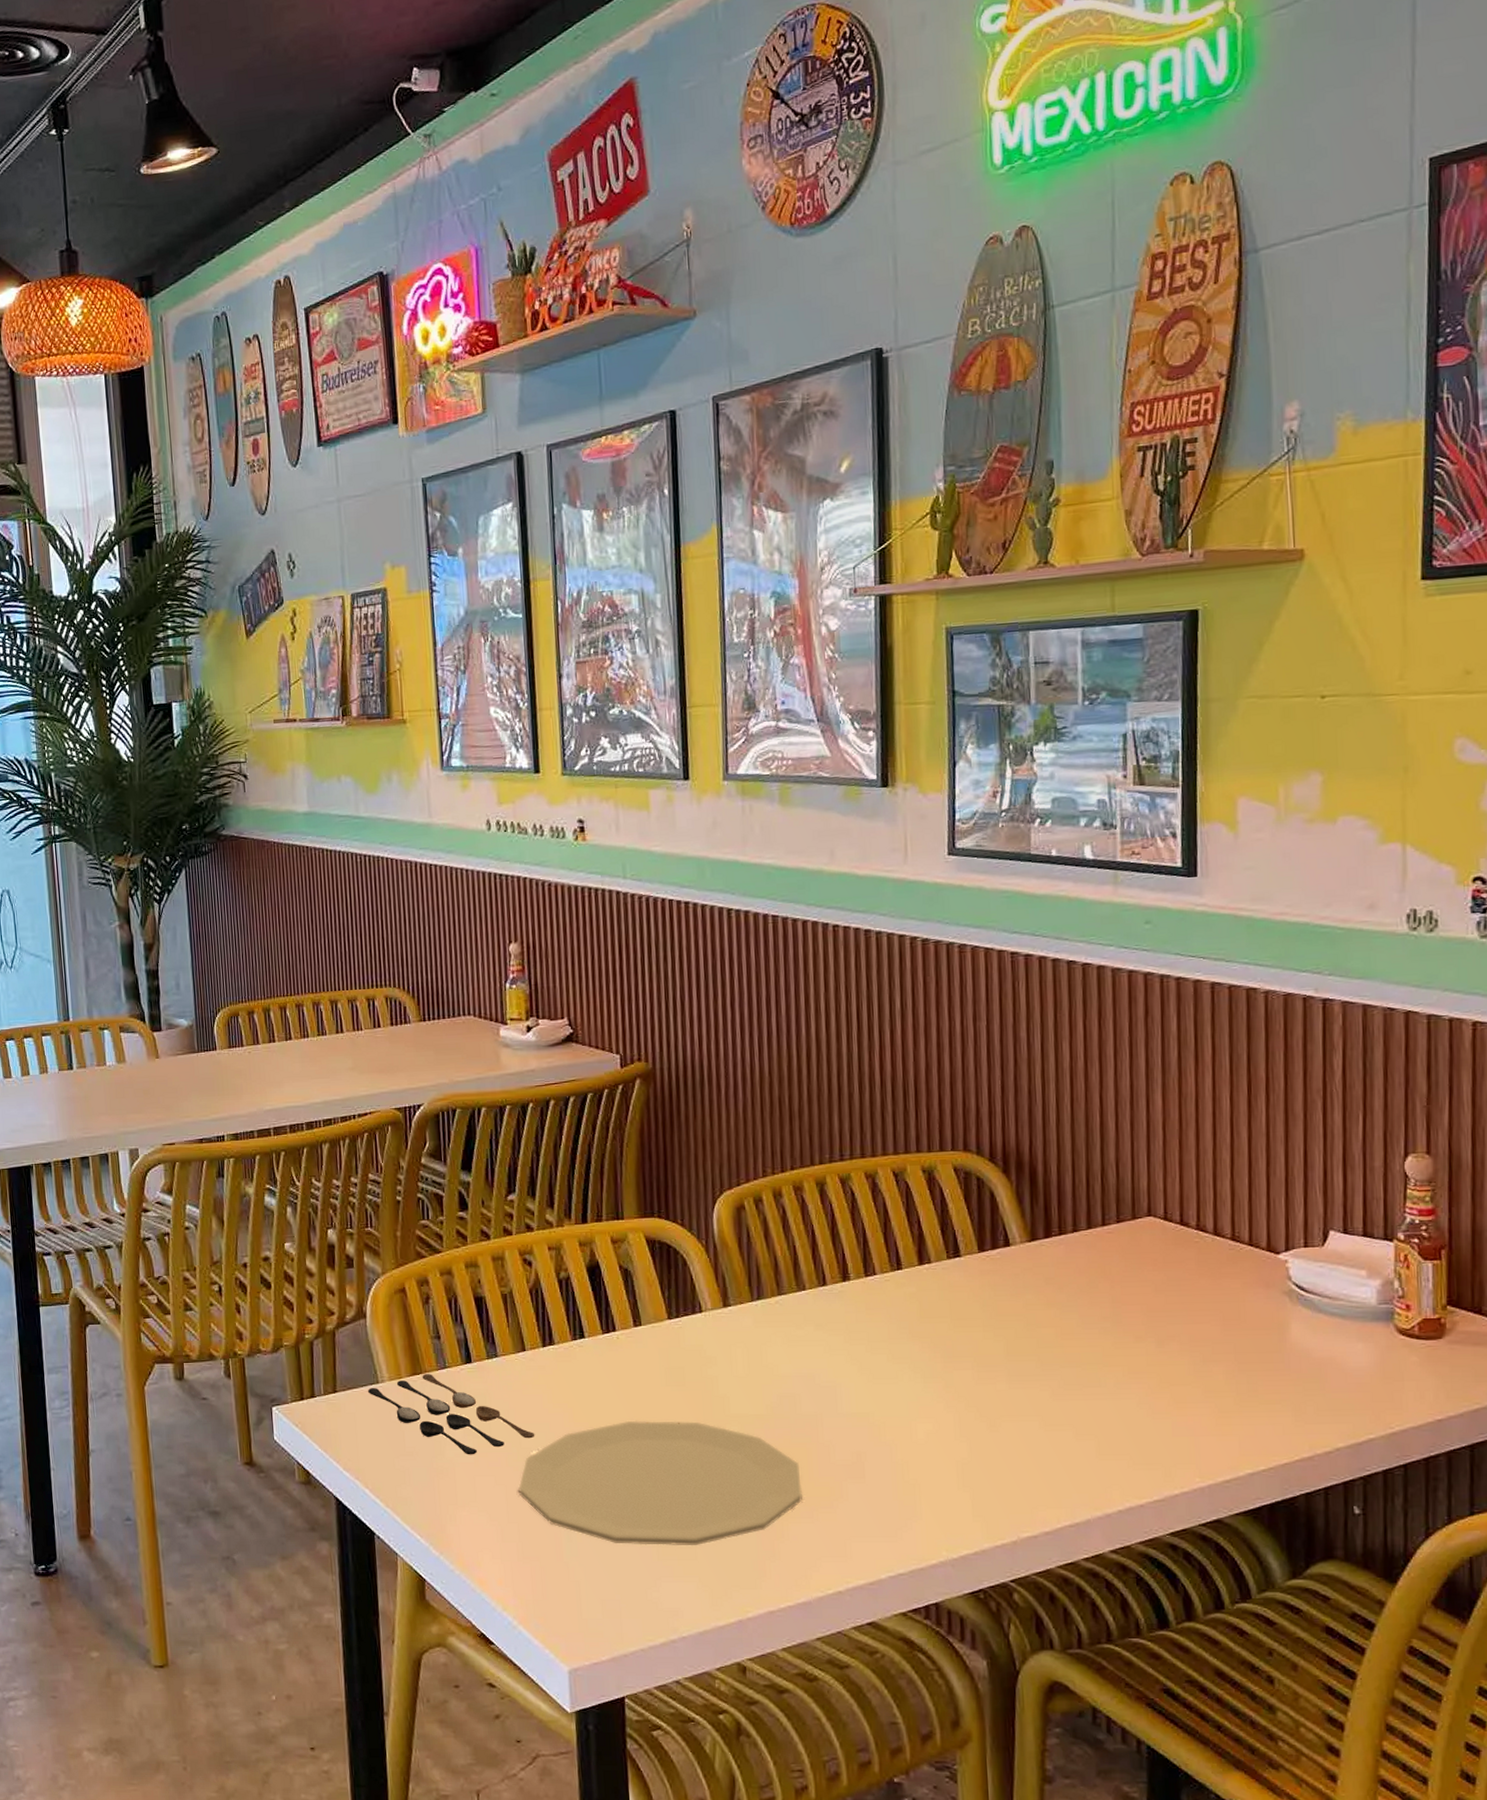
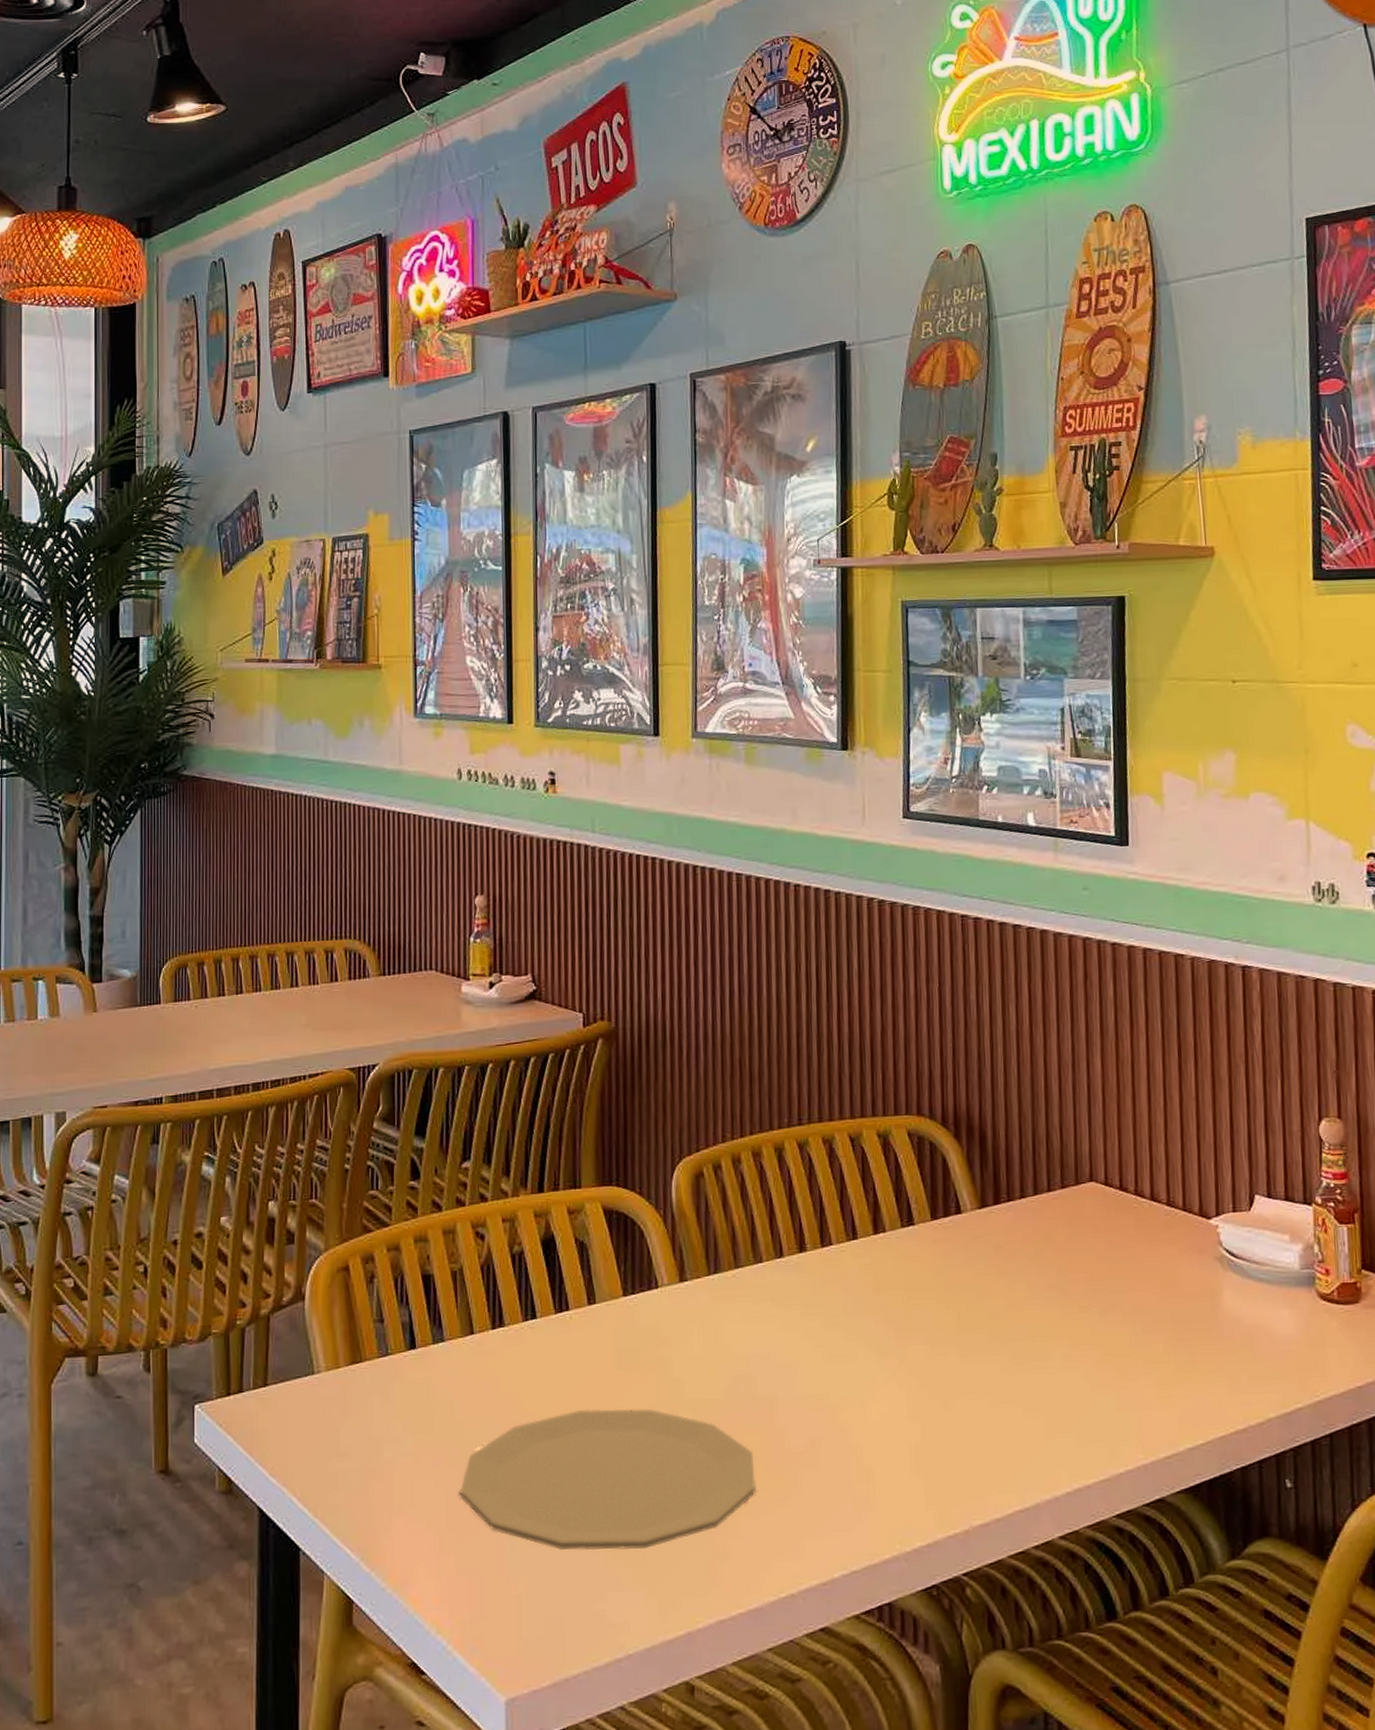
spoon: present [368,1374,535,1455] -> none [302,1362,480,1454]

